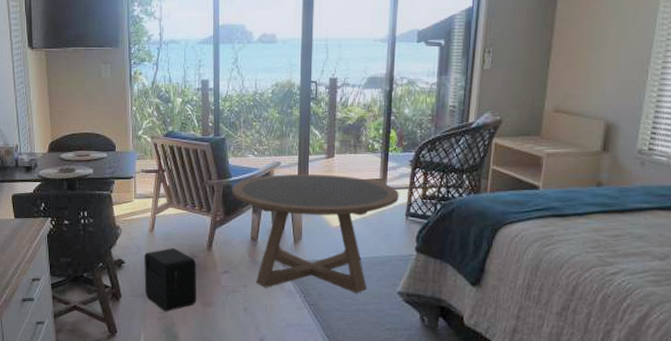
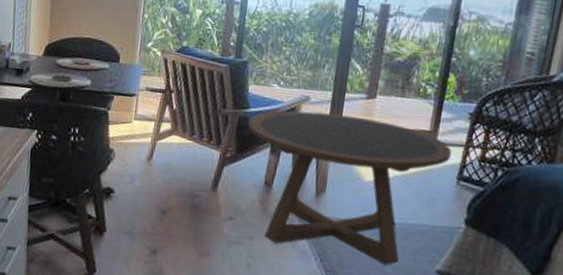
air purifier: present [144,248,197,312] -> none [133,182,197,256]

